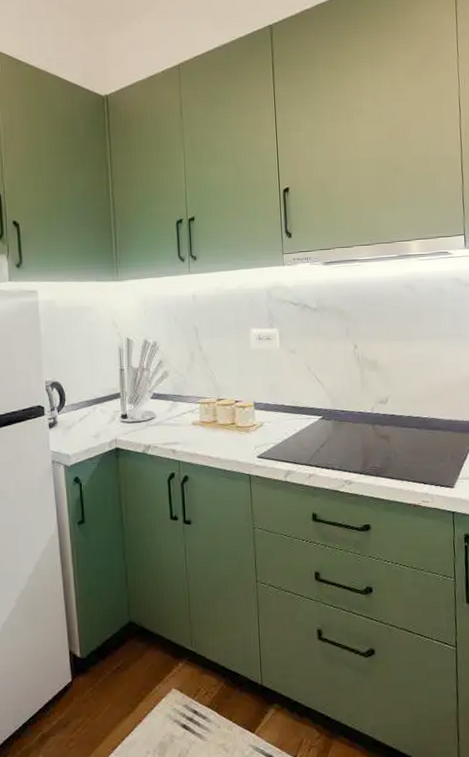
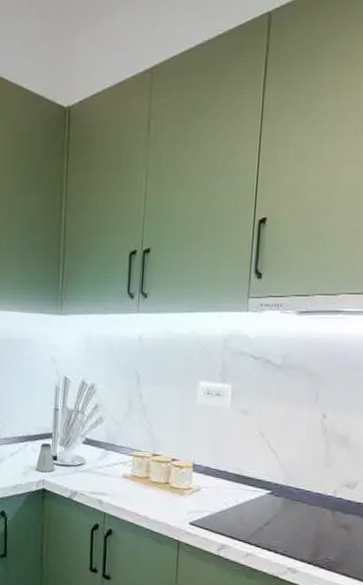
saltshaker: none [107,402,126,432] -> present [36,442,55,473]

